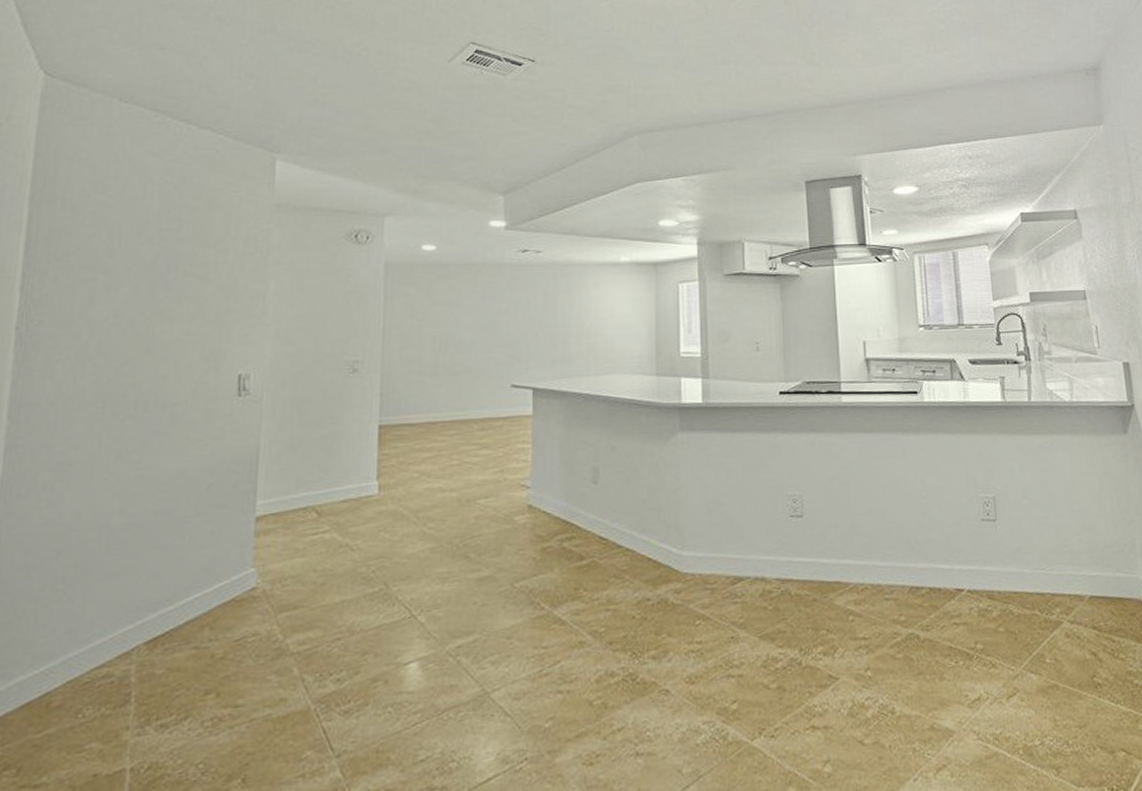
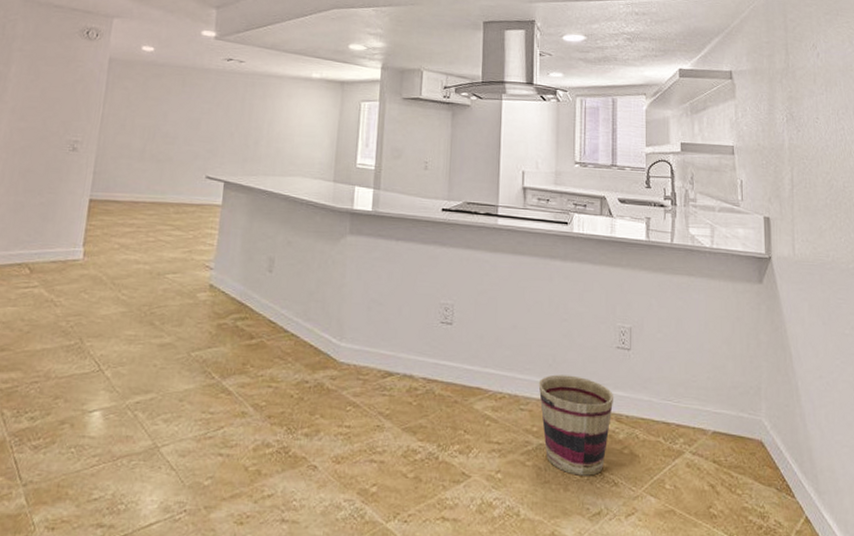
basket: none [902,555,984,662] -> present [538,374,614,476]

